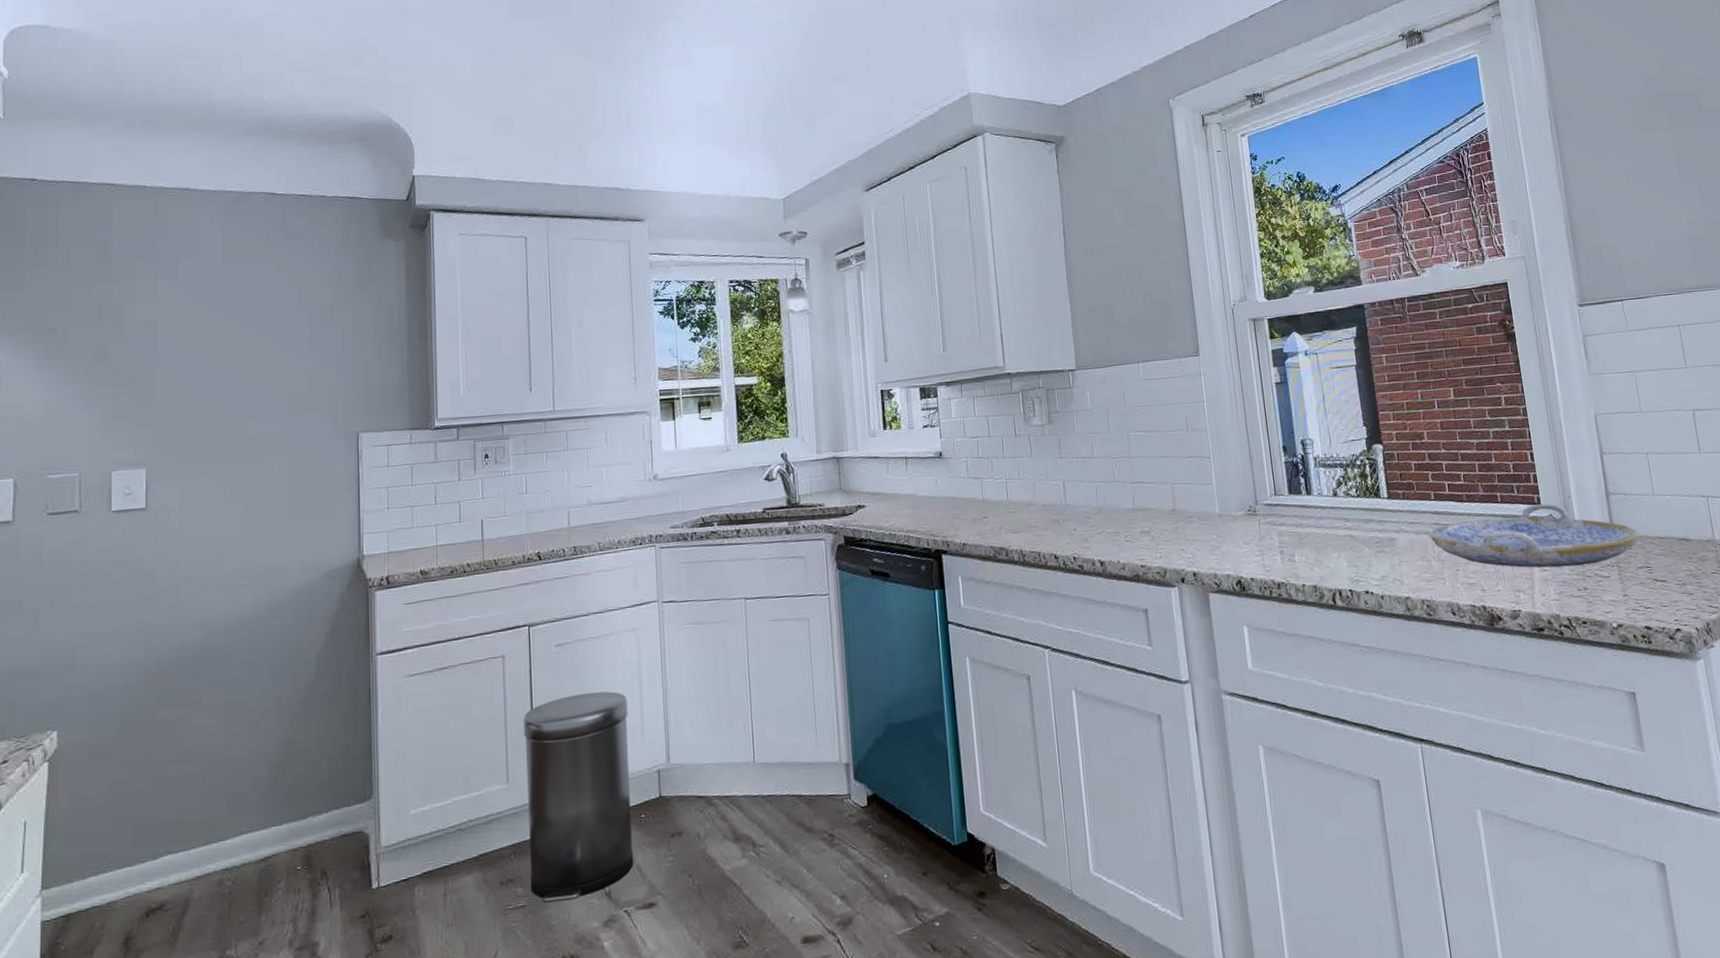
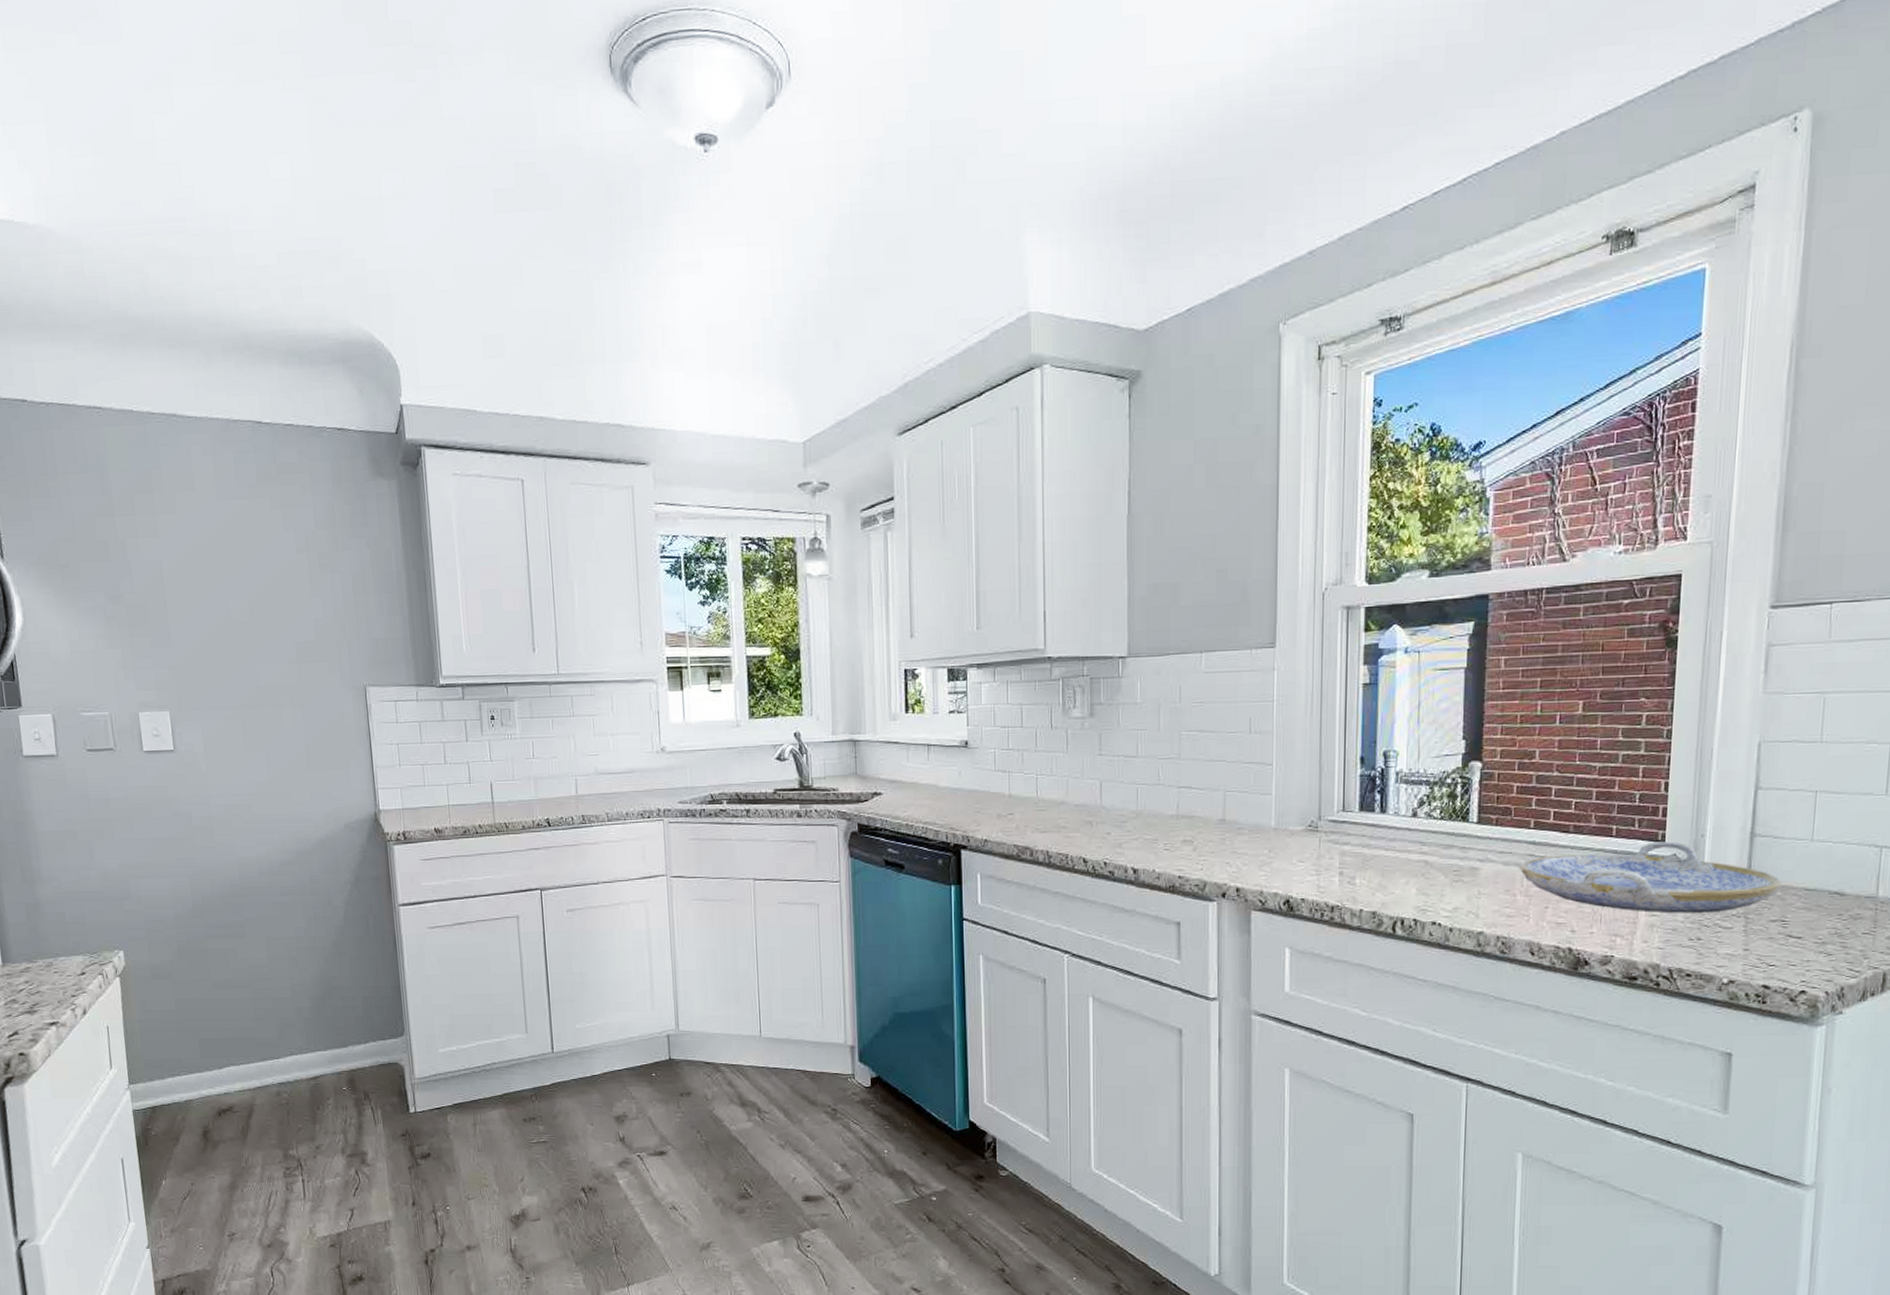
pedal bin: present [522,691,633,904] -> none [538,957,645,1142]

